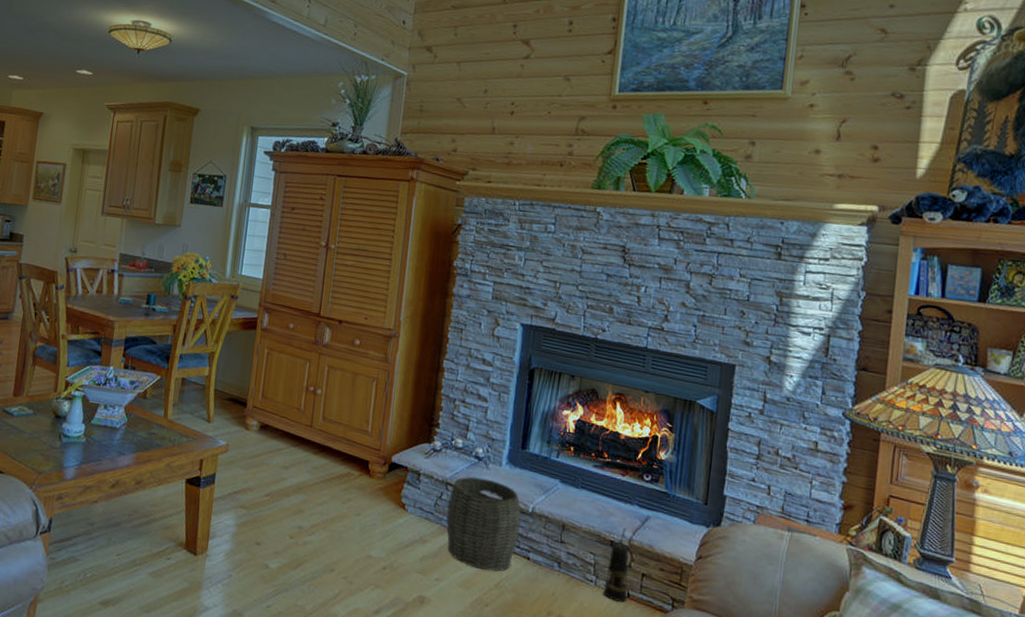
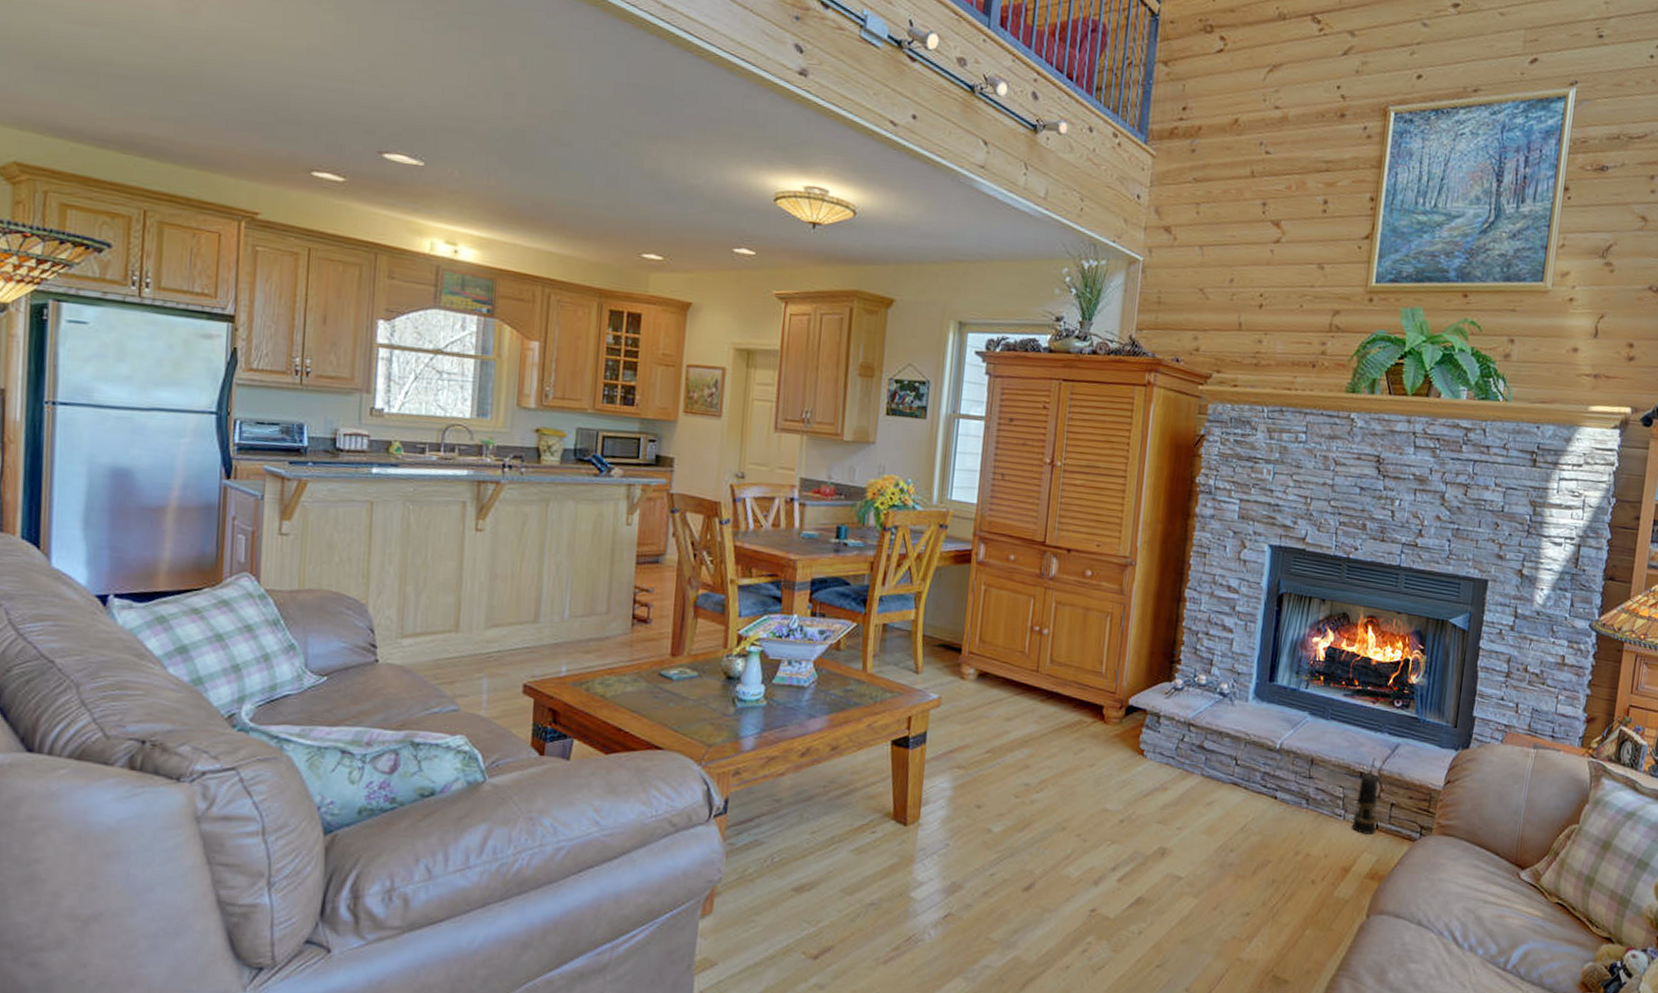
woven basket: present [446,476,521,572] -> none [1188,715,1268,815]

